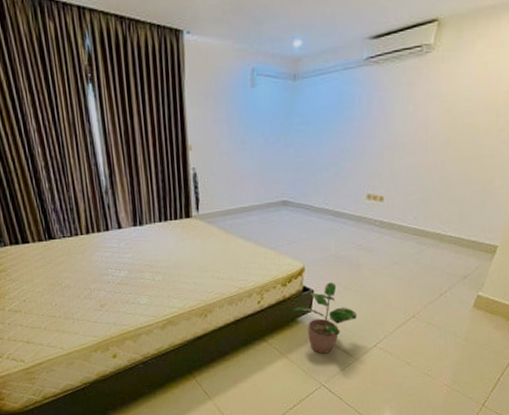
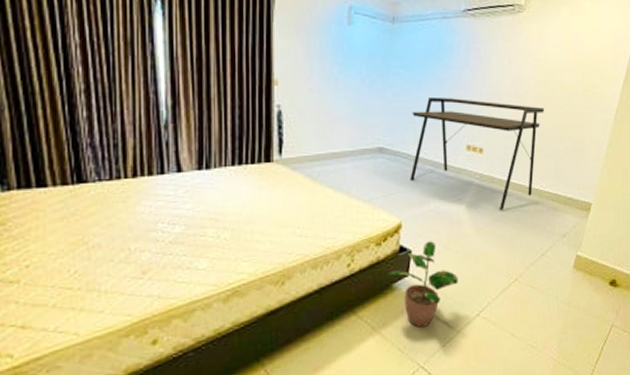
desk: none [312,149,452,254] -> present [410,98,545,210]

